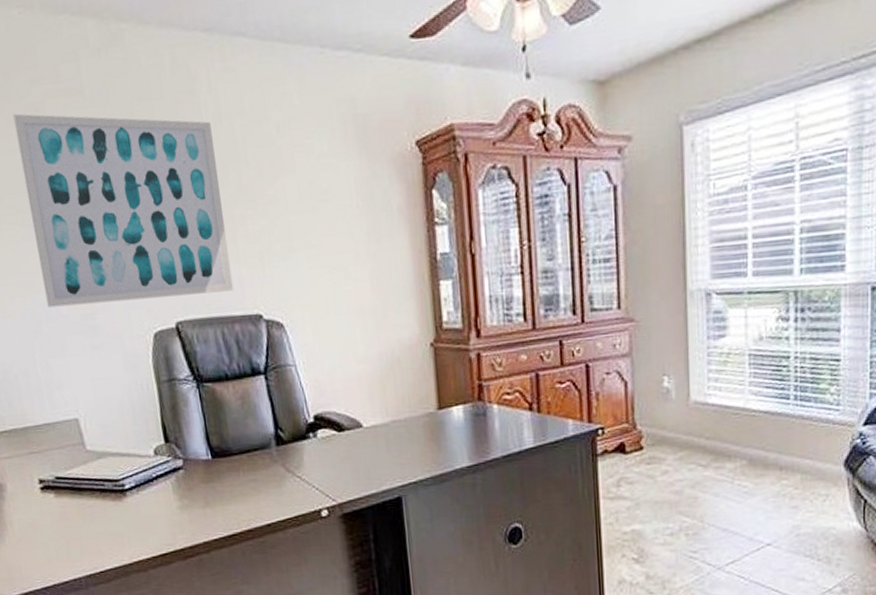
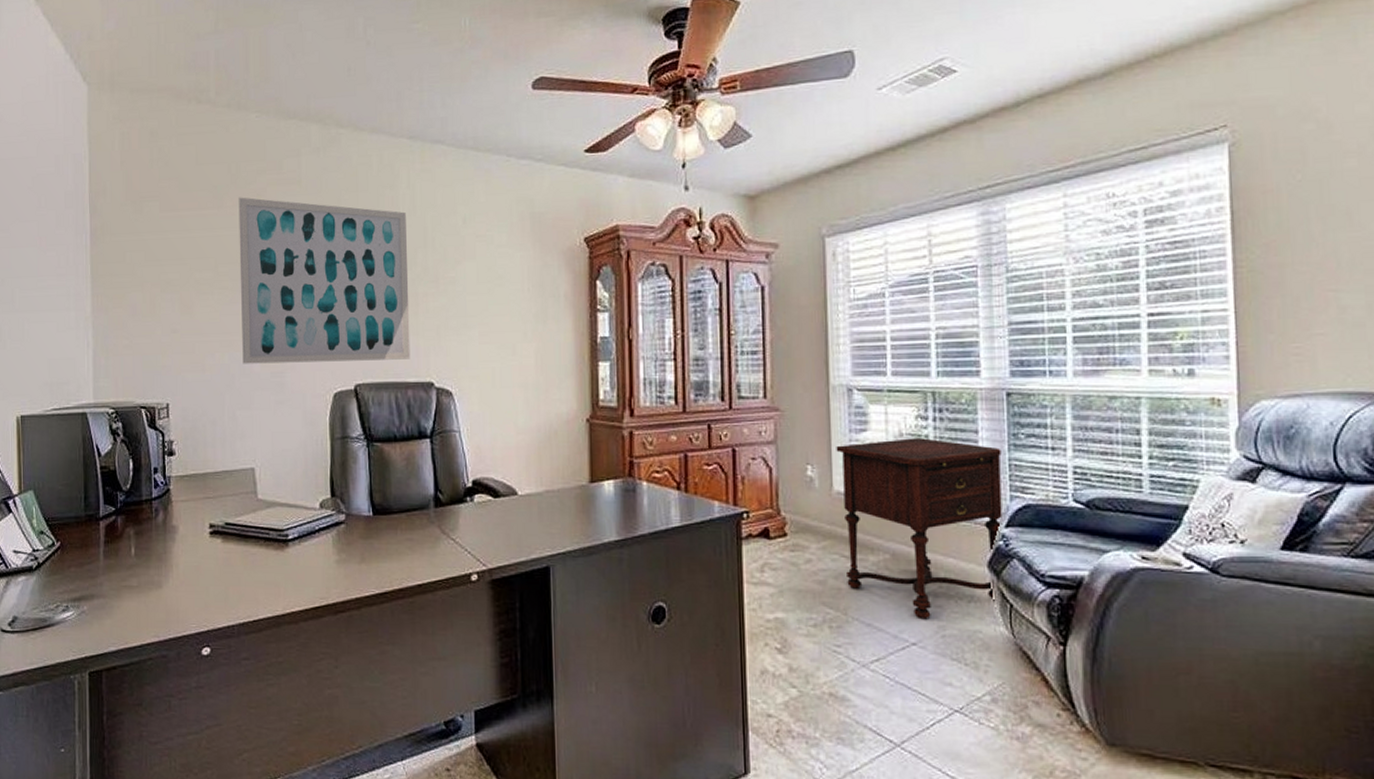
side table: none [693,340,863,521] -> present [836,438,1003,620]

